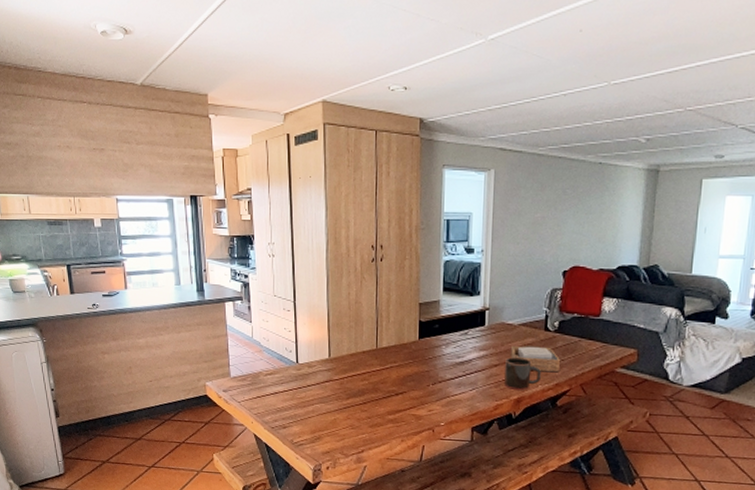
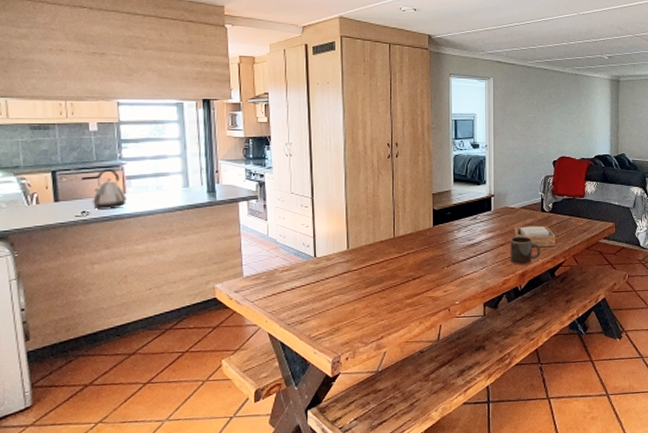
kettle: none [100,263,128,304] -> present [92,168,127,210]

